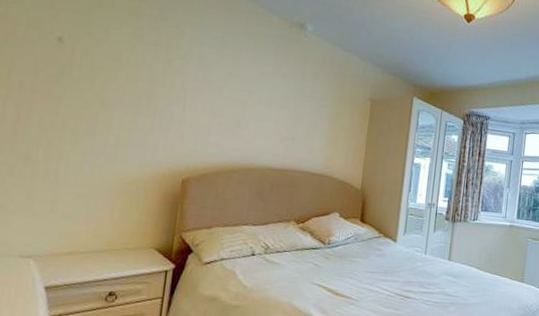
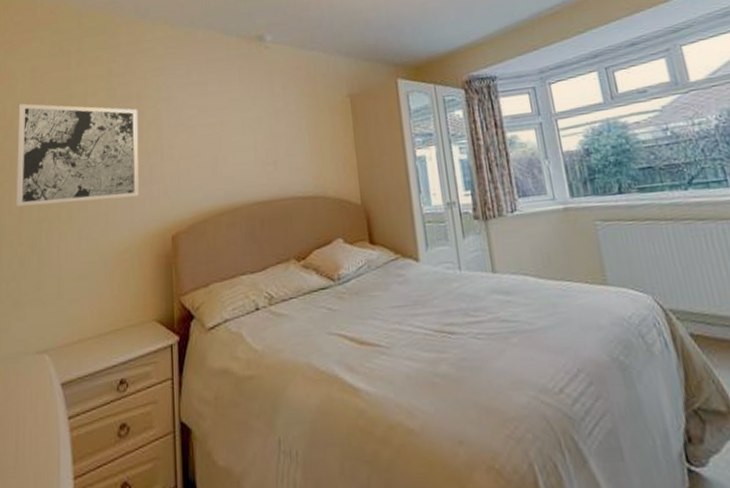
wall art: none [11,13,165,137] -> present [16,103,139,207]

